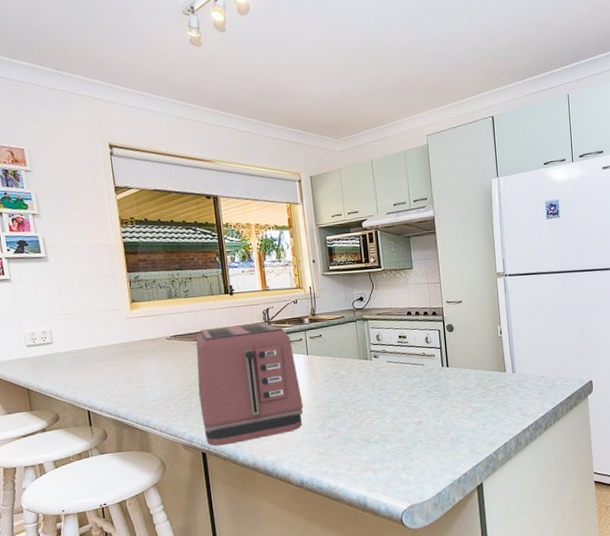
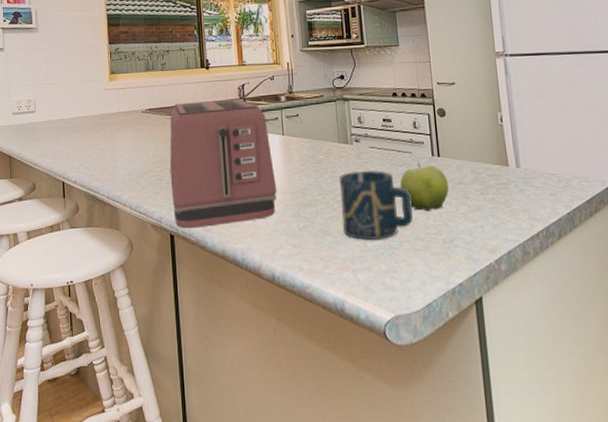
cup: none [360,382,425,444] -> present [339,171,413,241]
fruit: none [414,373,456,415] -> present [399,162,449,212]

